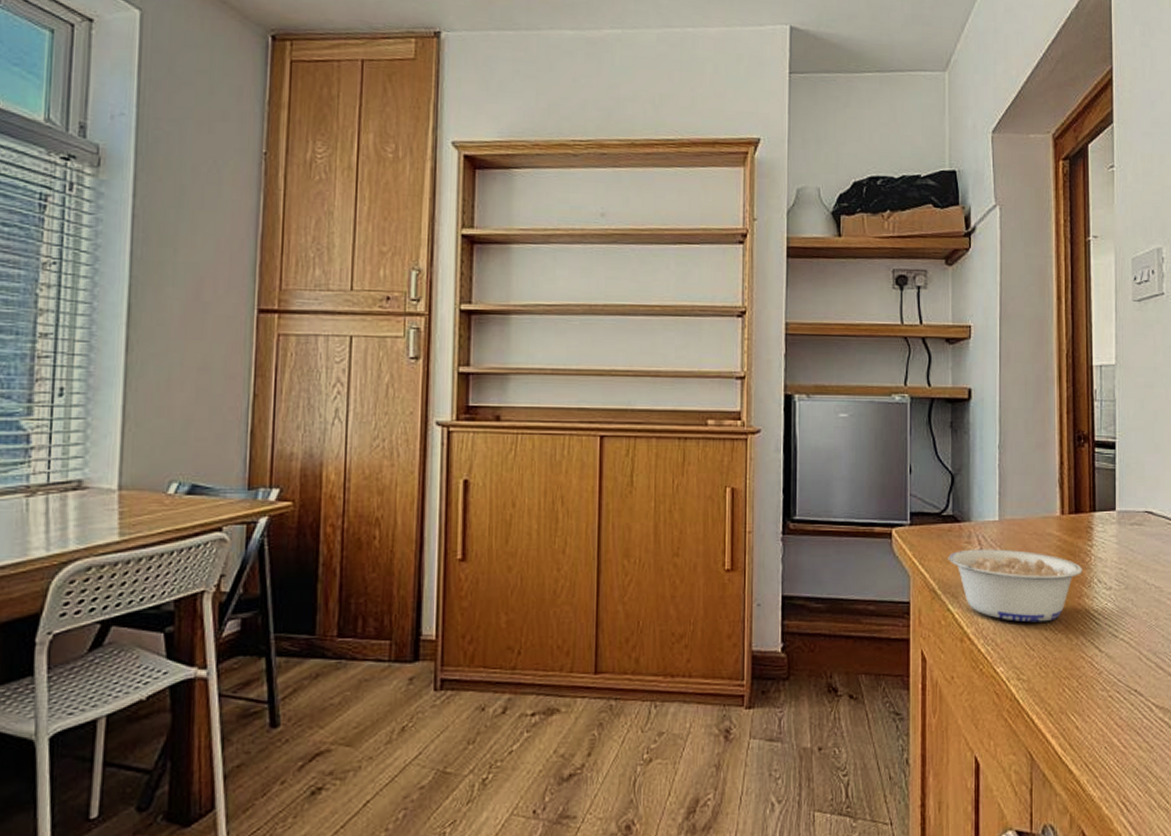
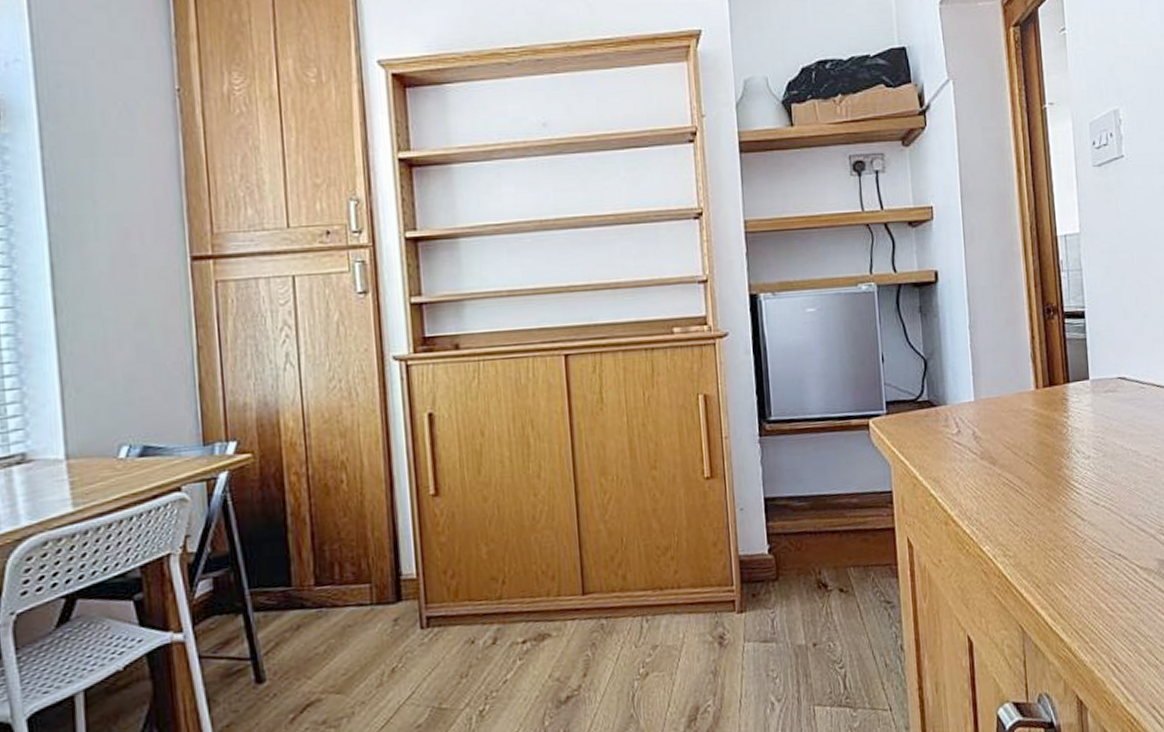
legume: present [946,549,1083,623] -> none [924,428,1061,500]

